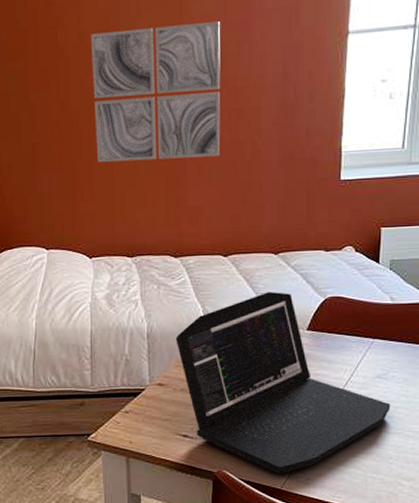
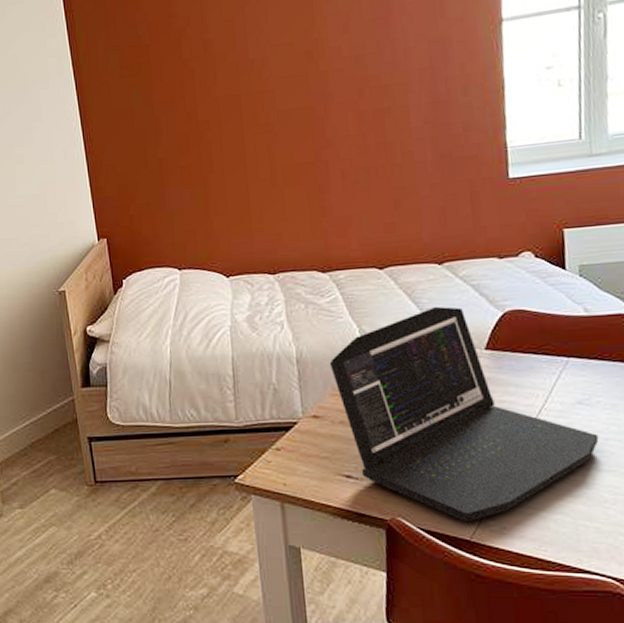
wall art: present [91,21,221,163] -> none [217,20,366,175]

